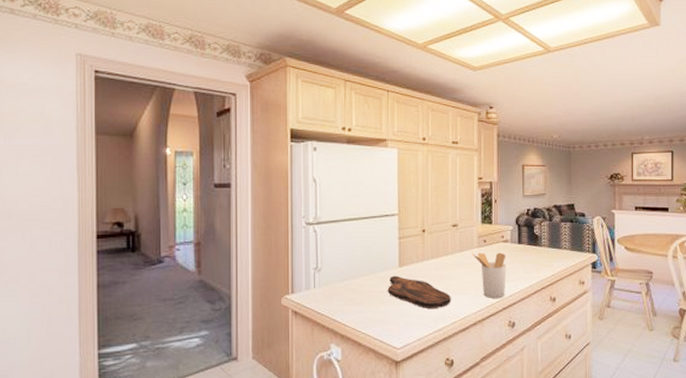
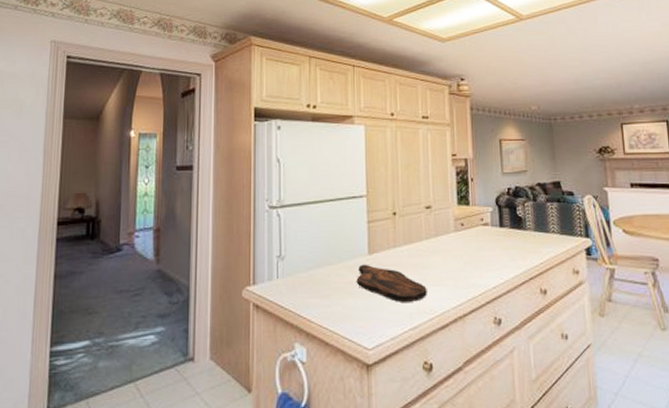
utensil holder: present [472,252,506,298] -> none [448,237,489,290]

